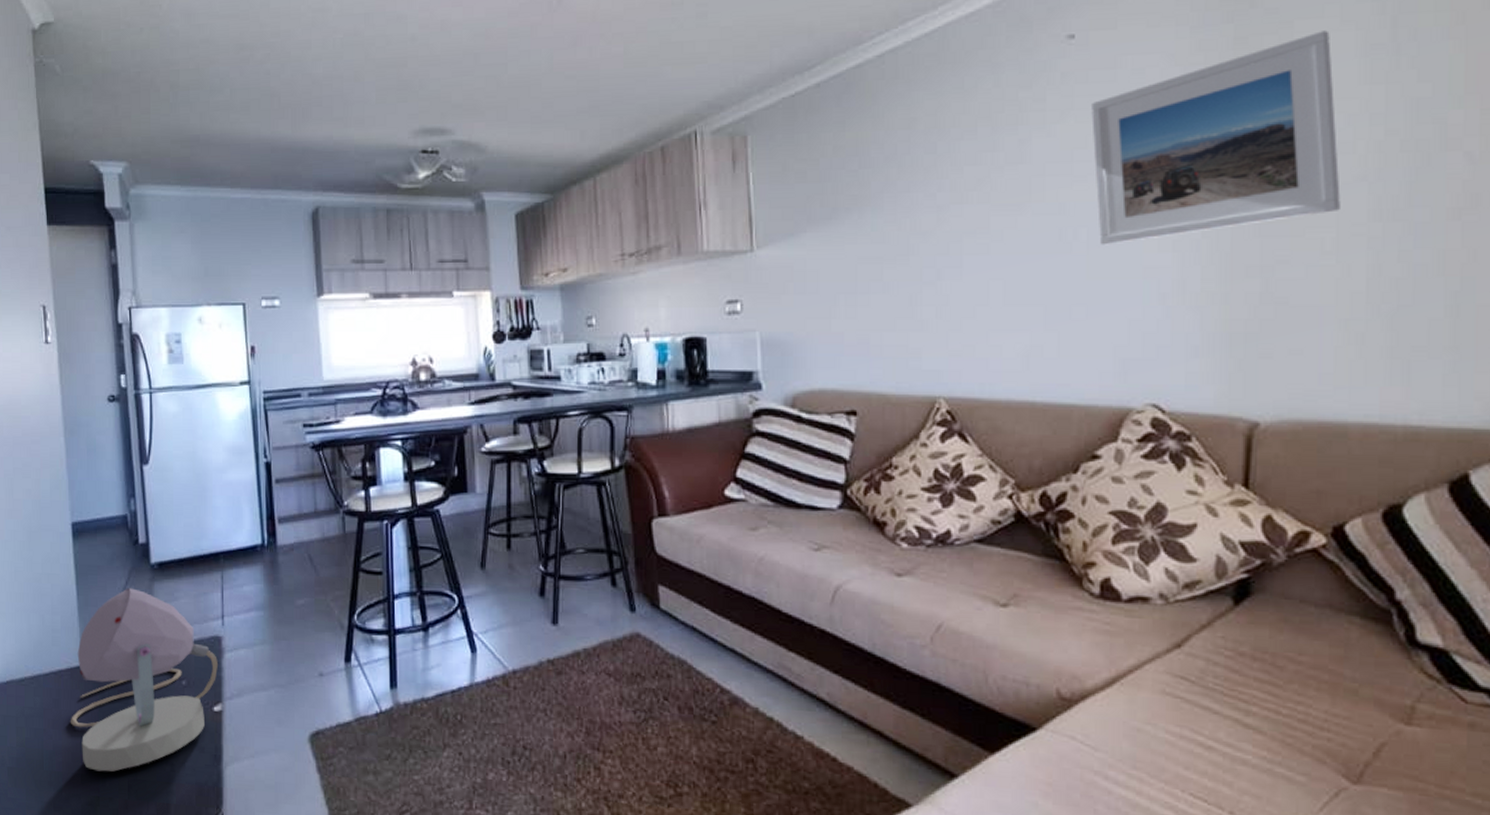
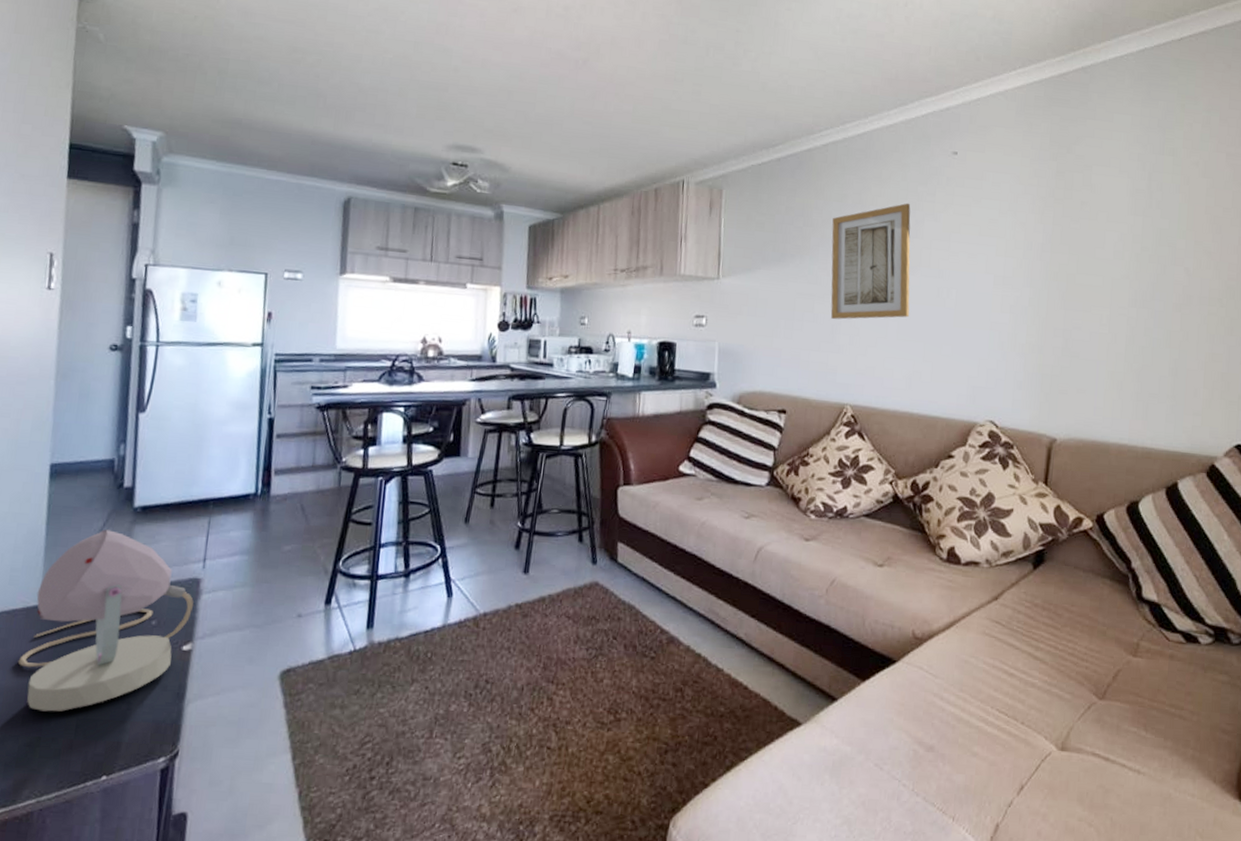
wall art: none [899,116,1020,288] -> present [830,203,911,320]
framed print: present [1091,30,1341,245] -> none [964,175,1114,304]

